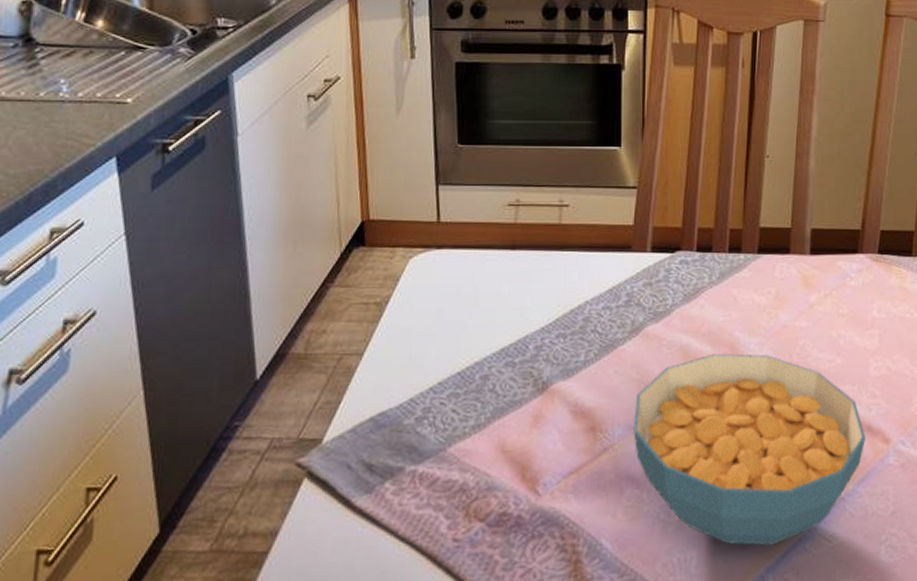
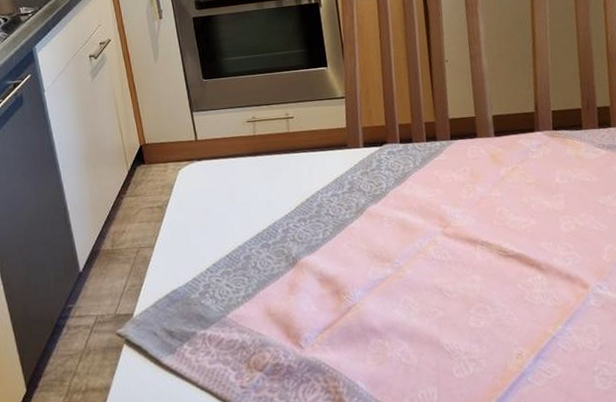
cereal bowl: present [633,353,866,546] -> none [368,222,567,381]

